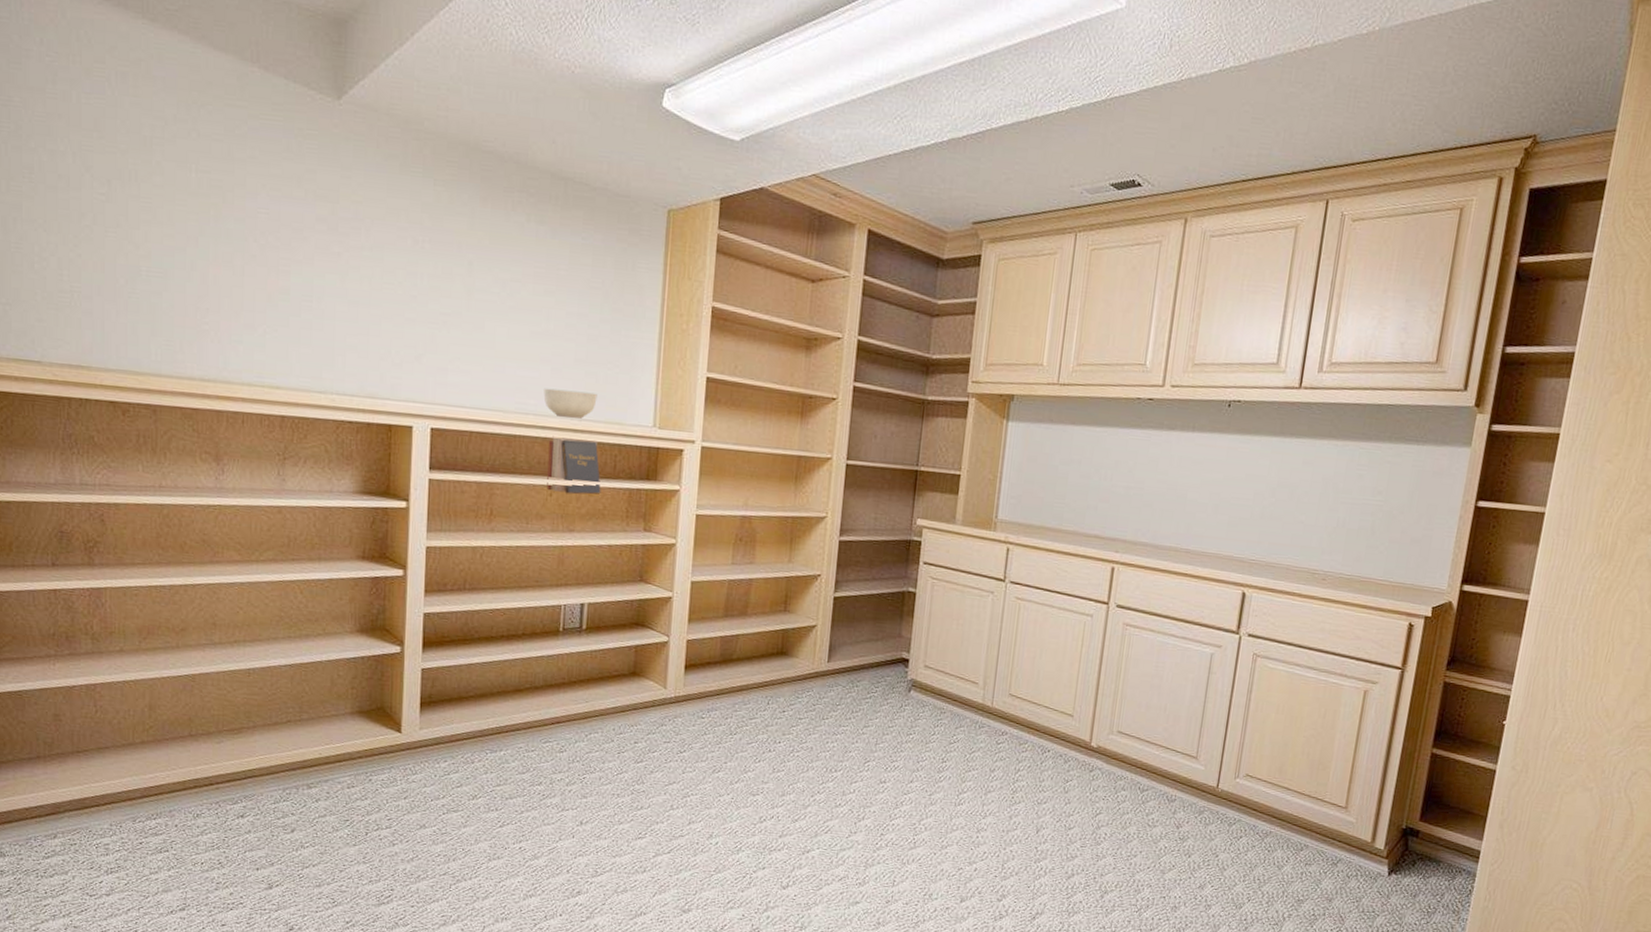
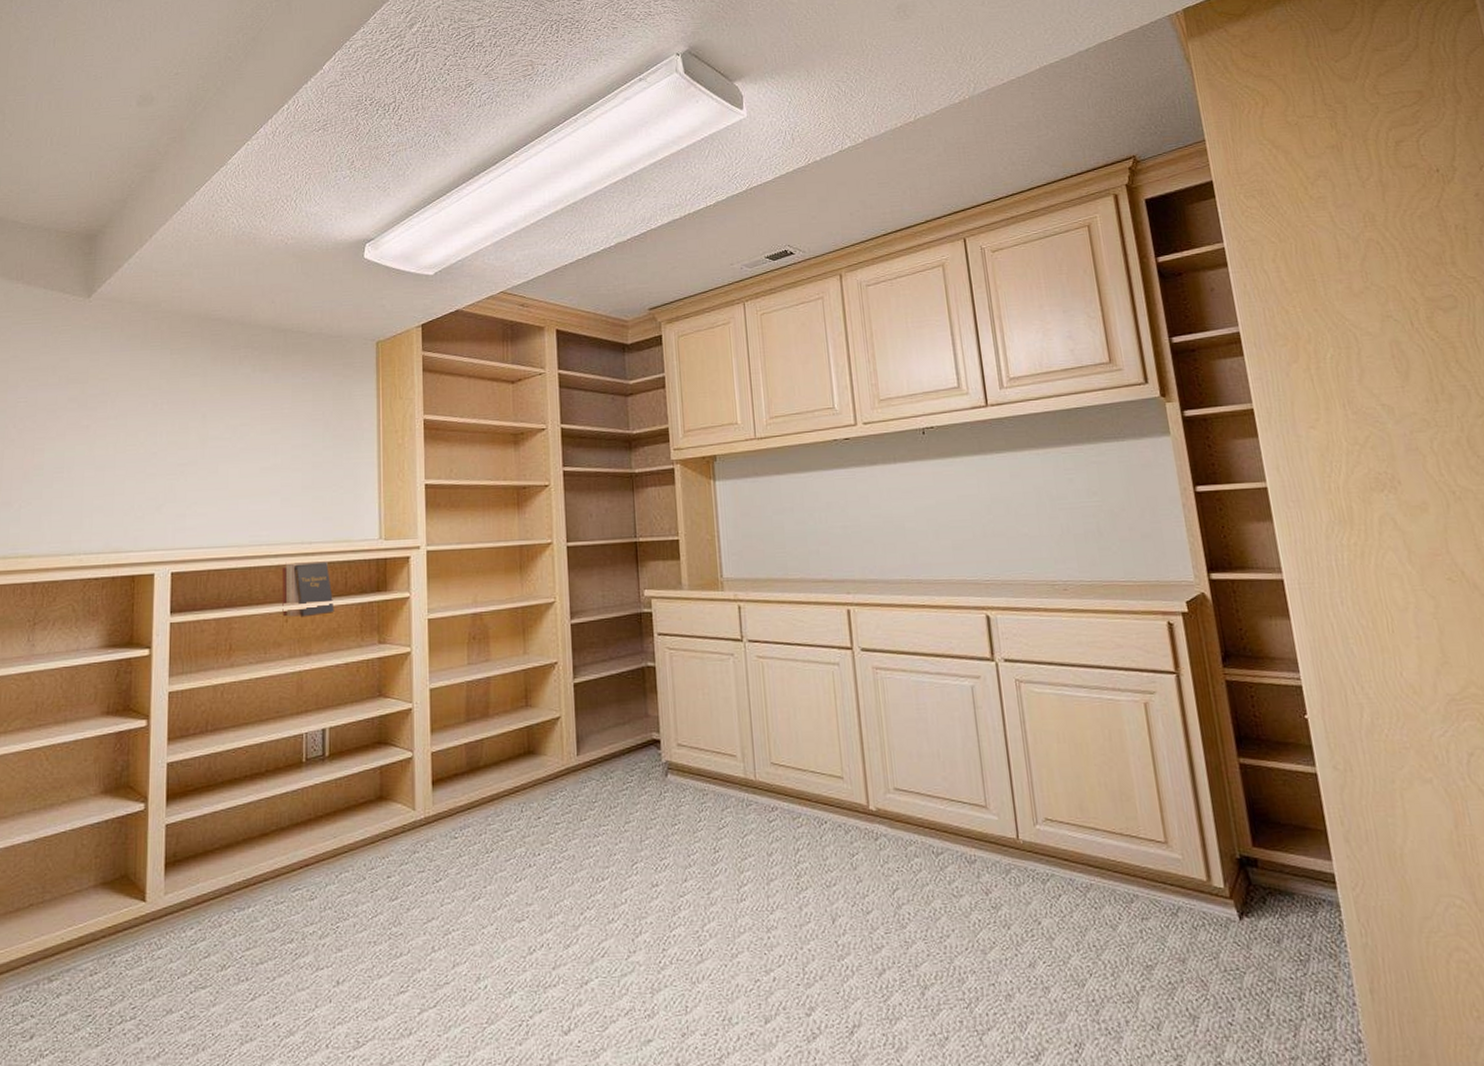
bowl: present [543,388,598,419] -> none [275,515,325,543]

